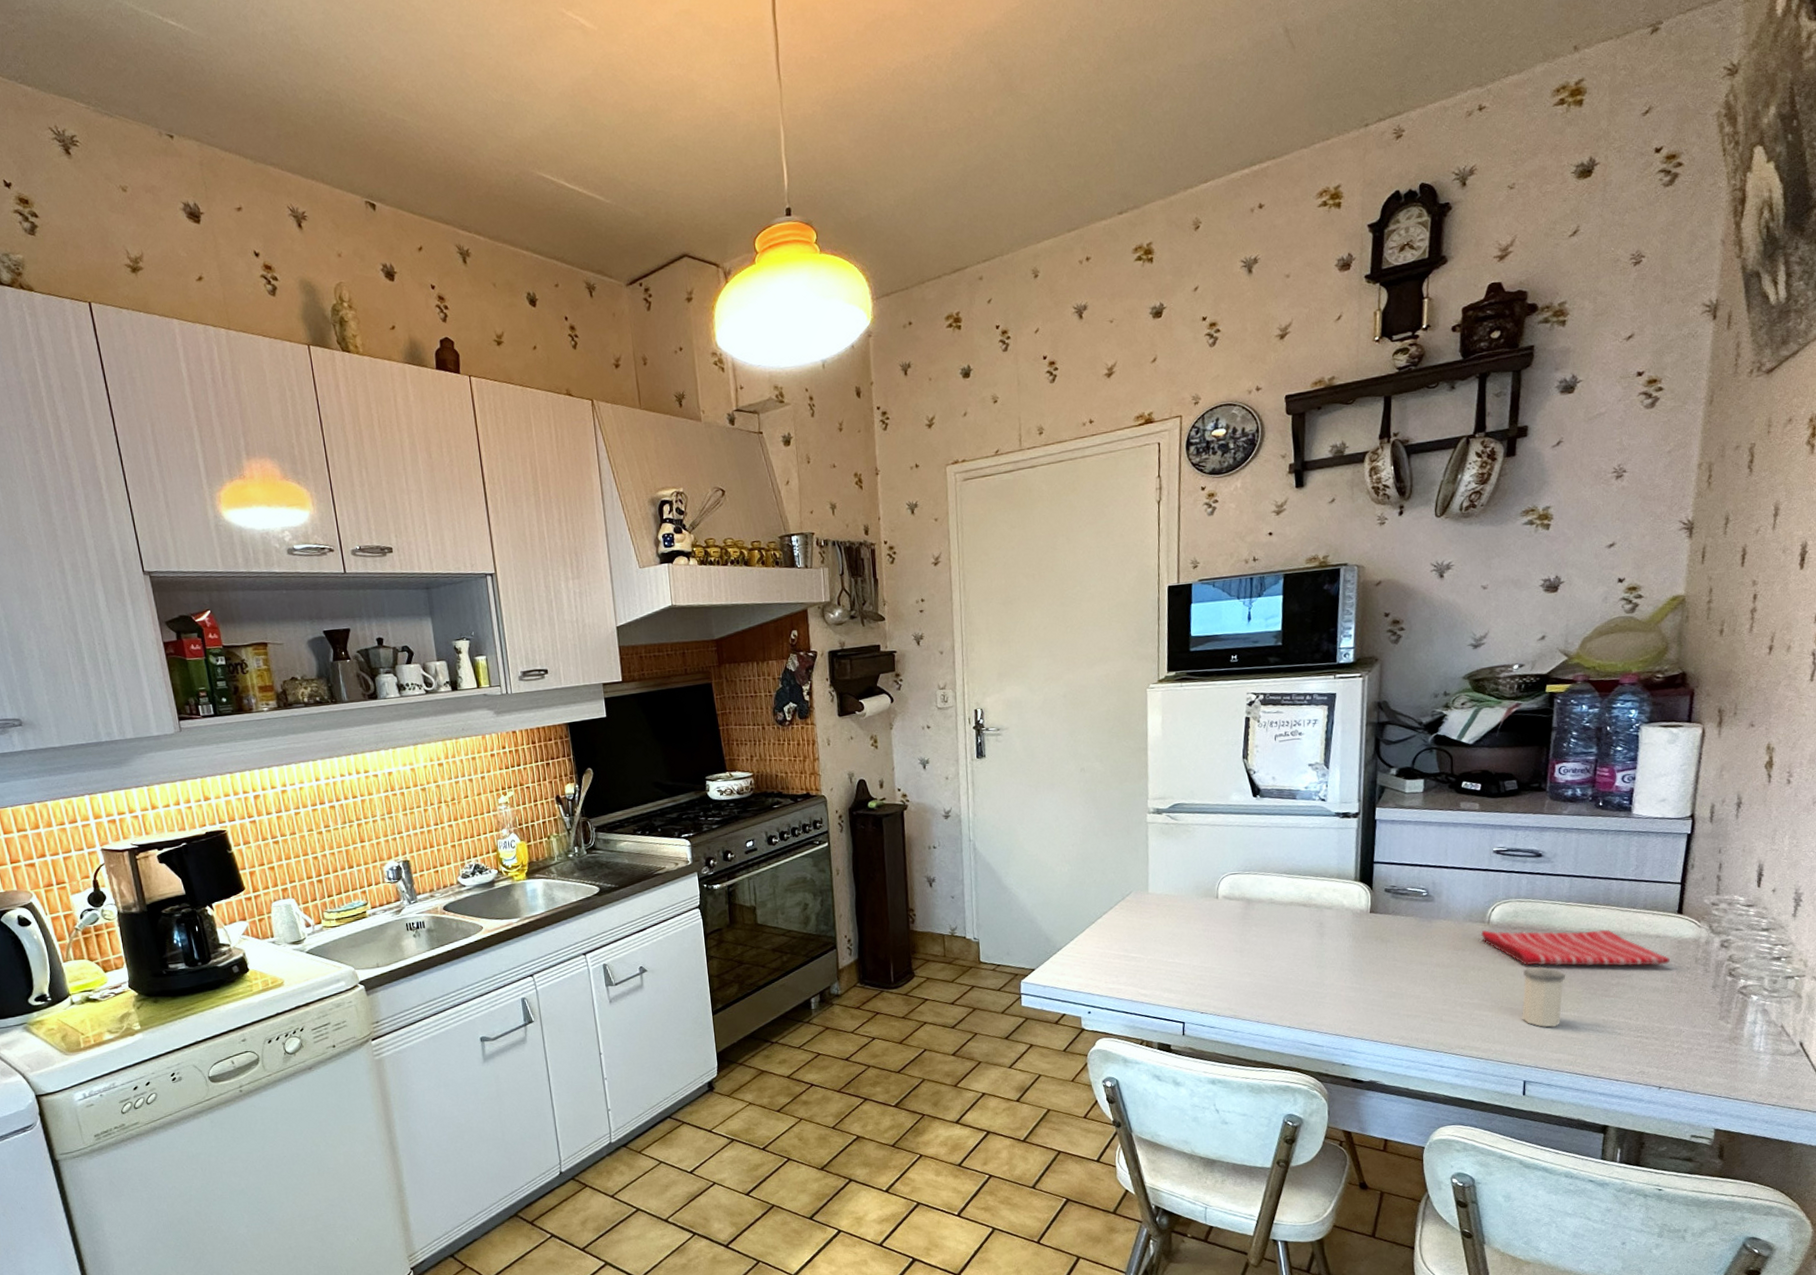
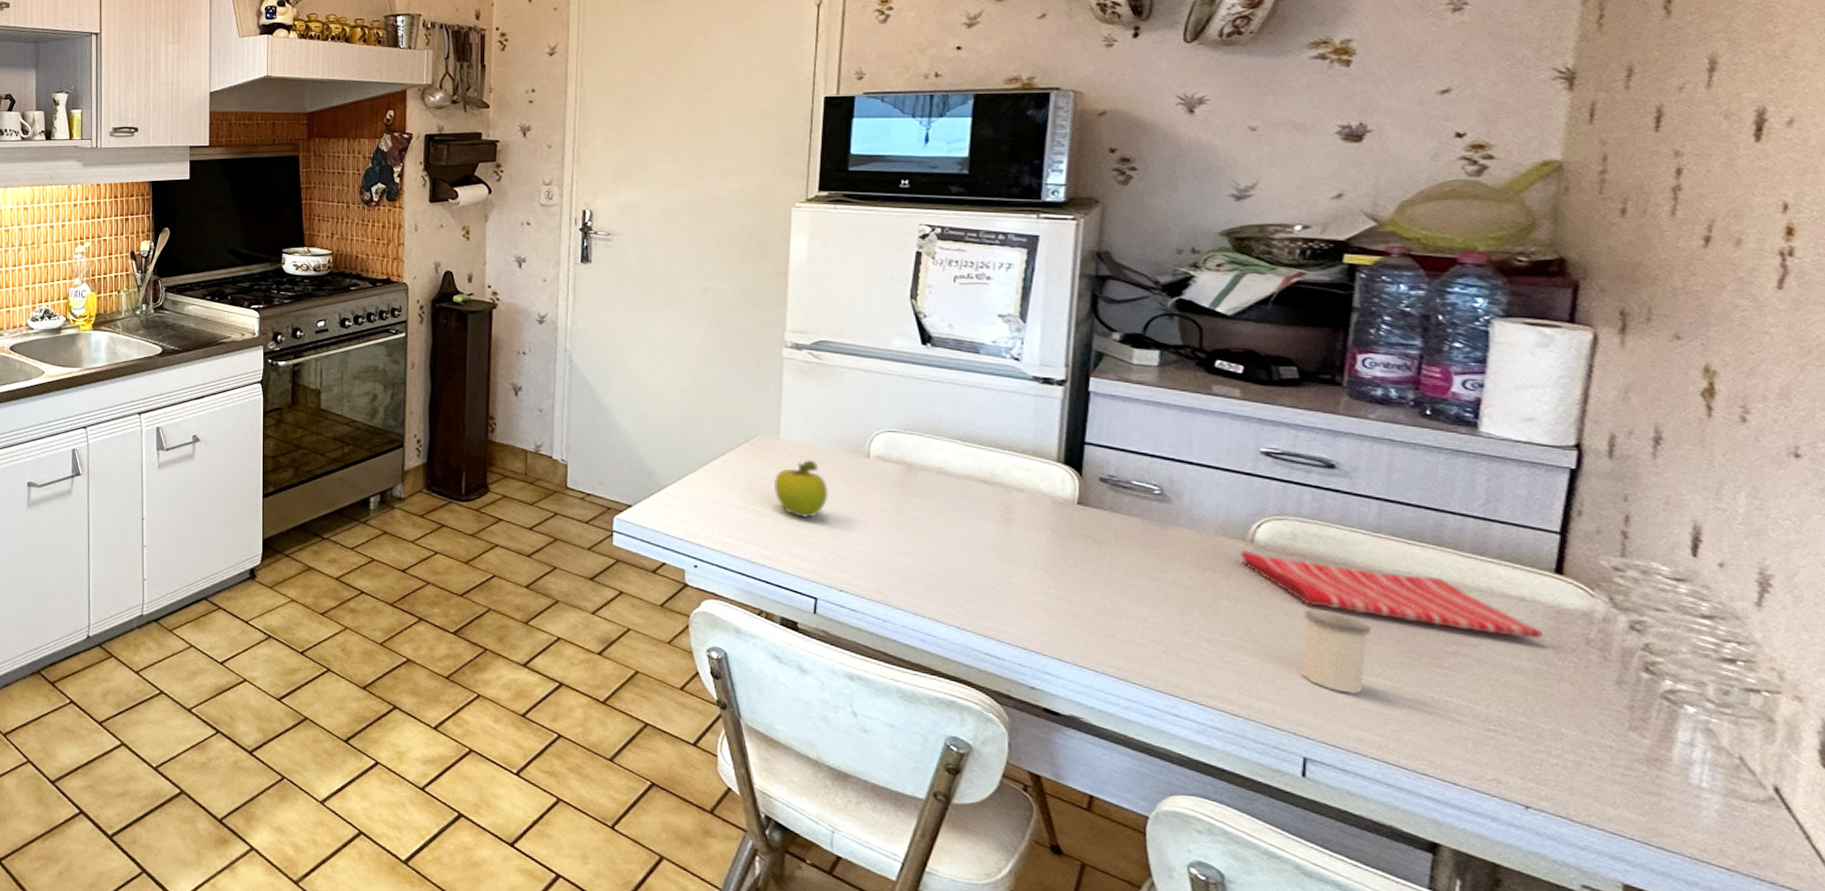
fruit: none [1145,907,1189,957] -> present [773,460,828,518]

